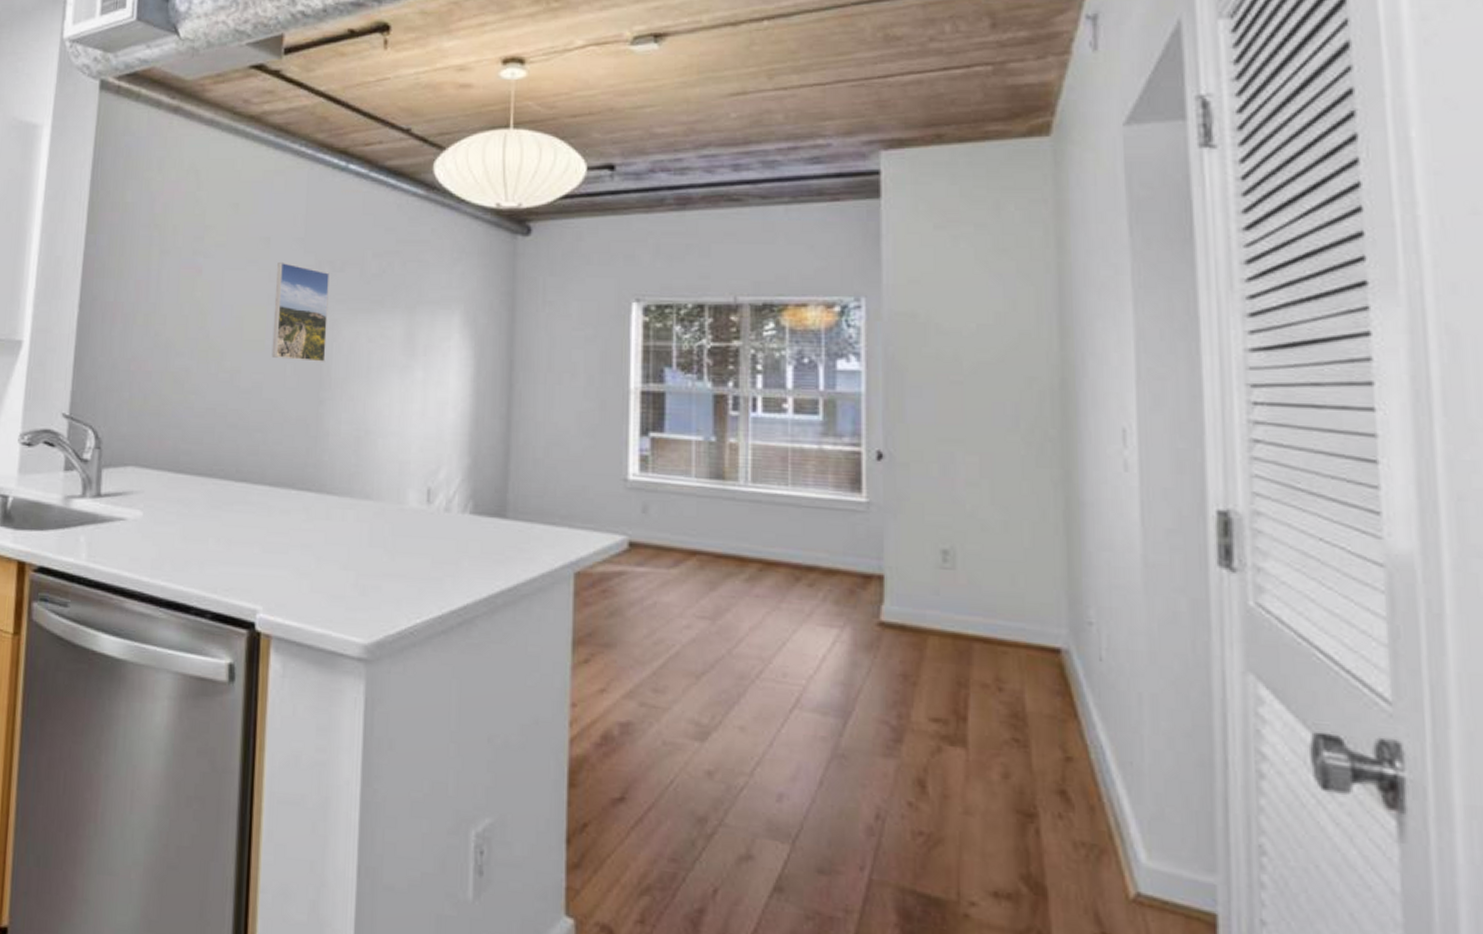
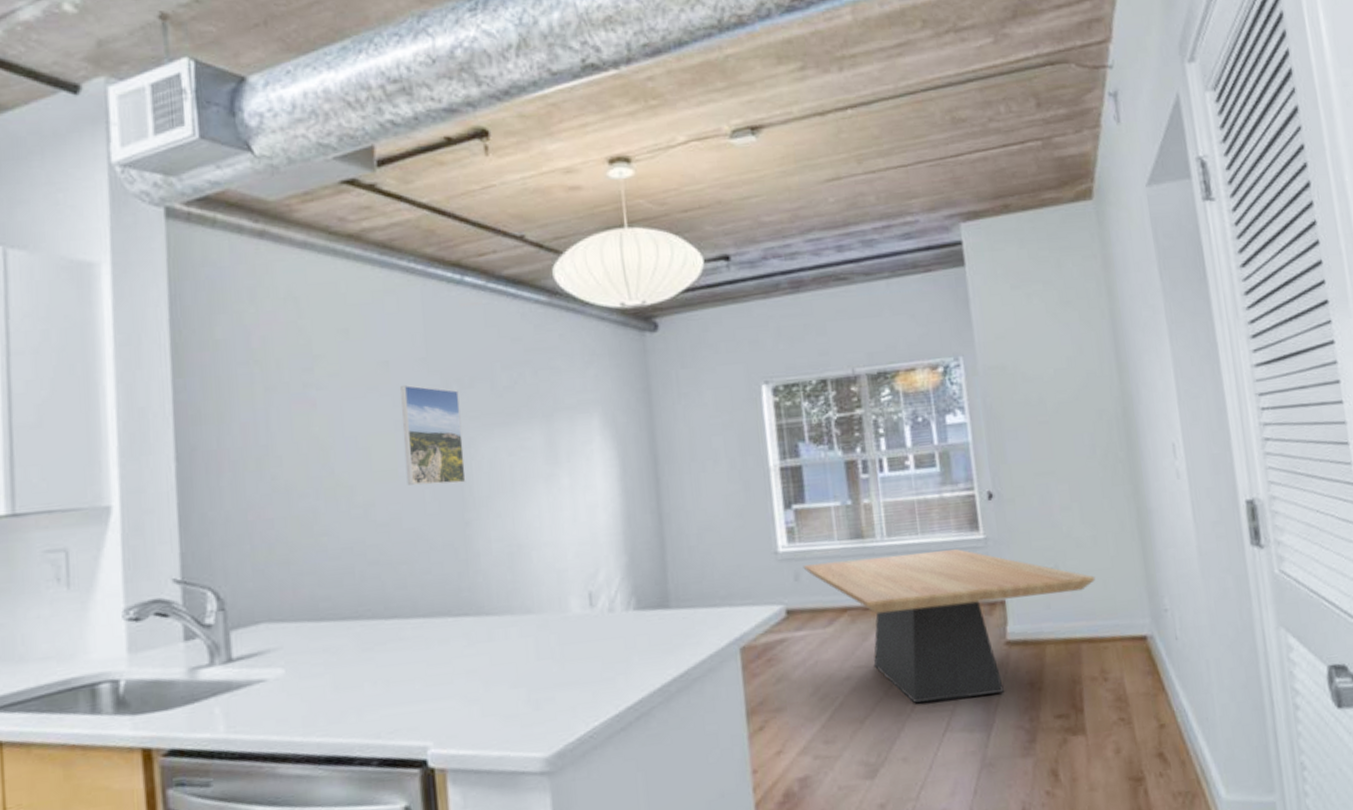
dining table: none [653,498,1001,679] -> present [803,549,1096,704]

